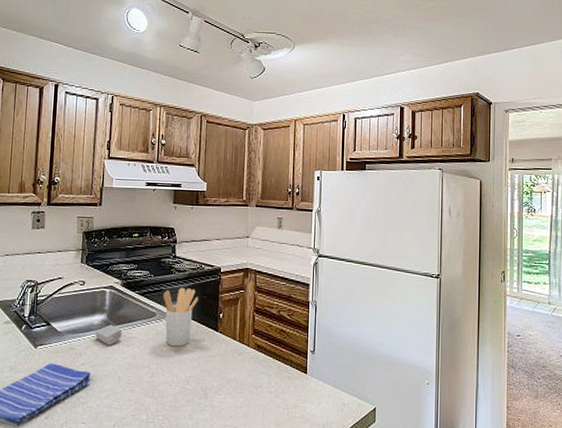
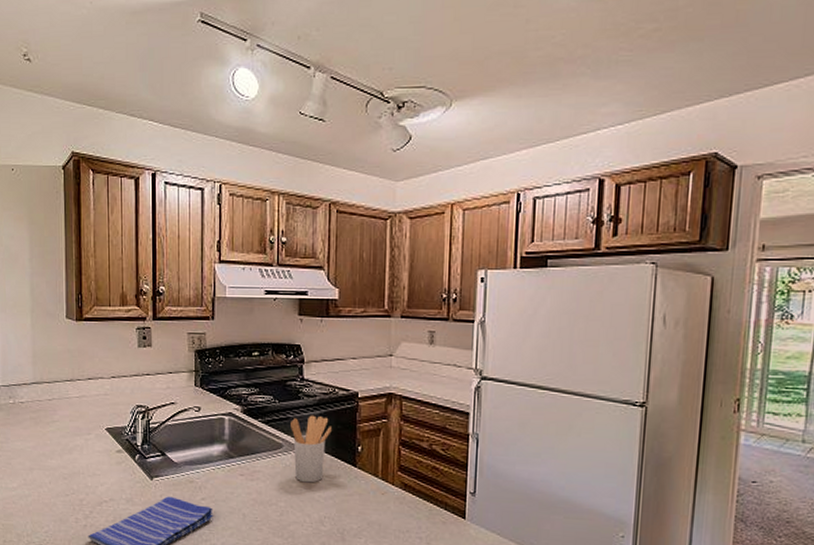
soap bar: present [95,324,122,345] -> none [215,456,245,479]

